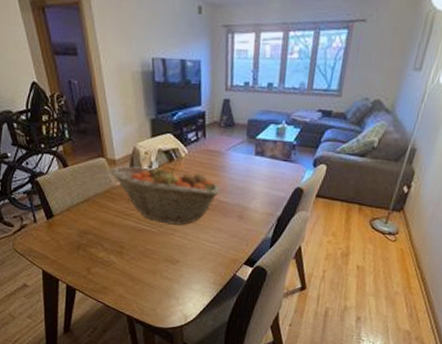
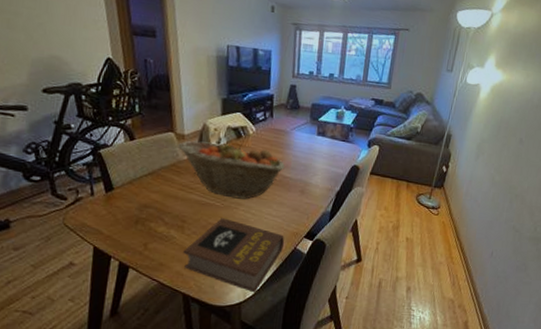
book: none [124,244,223,317] -> present [183,218,284,293]

